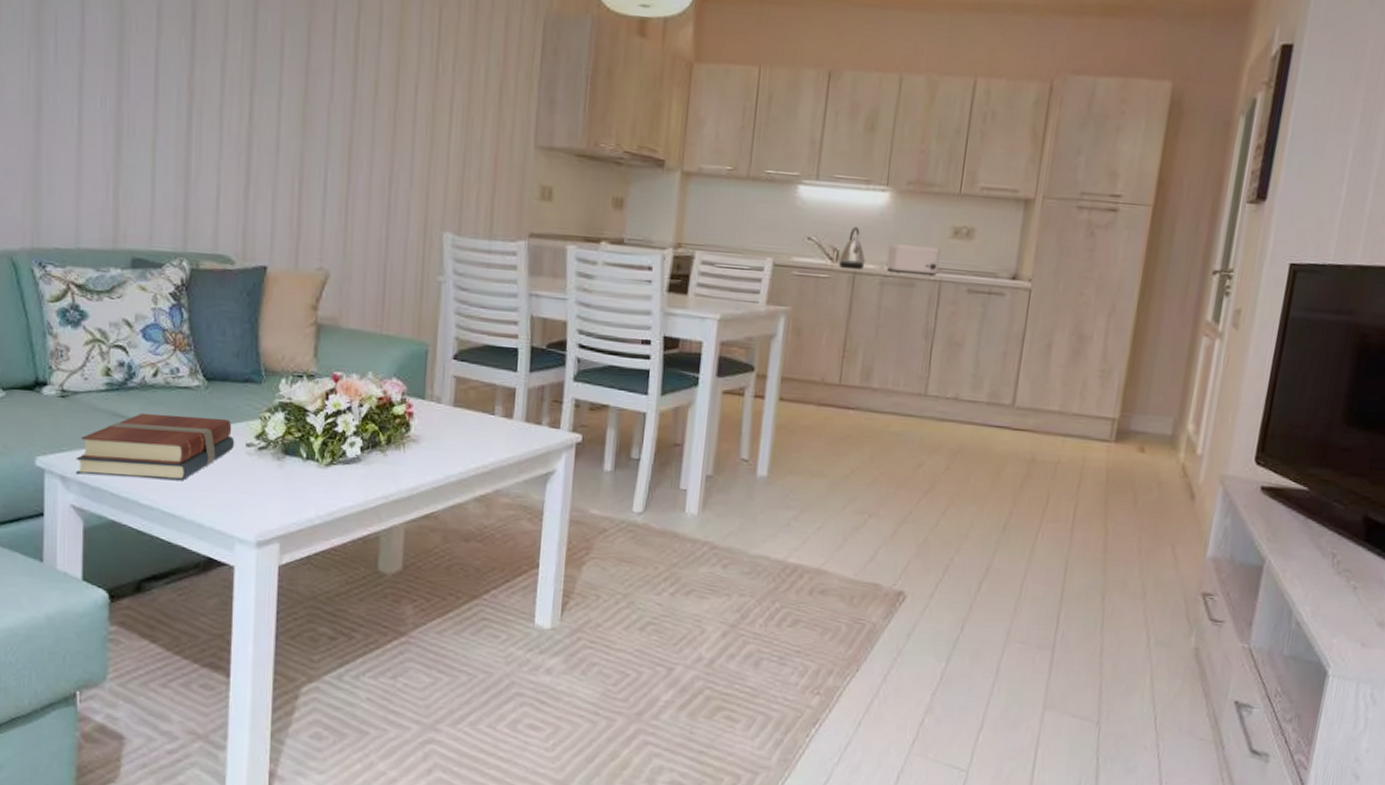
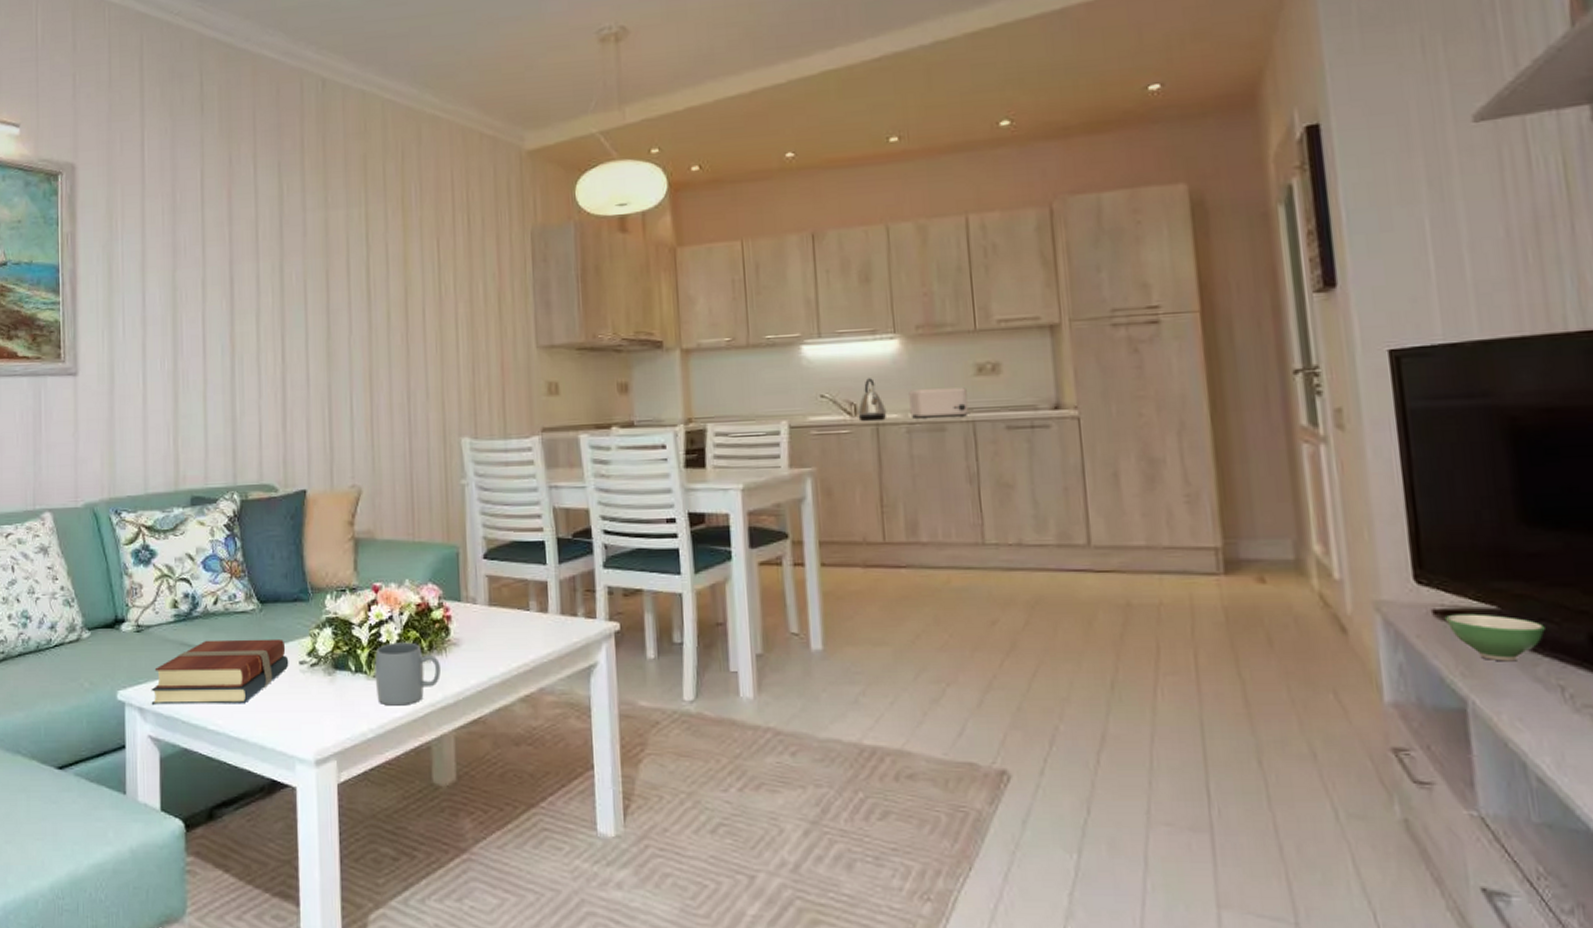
mug: none [327,433,397,496] -> present [374,642,441,706]
bowl: none [1267,491,1337,532] -> present [1444,613,1547,662]

